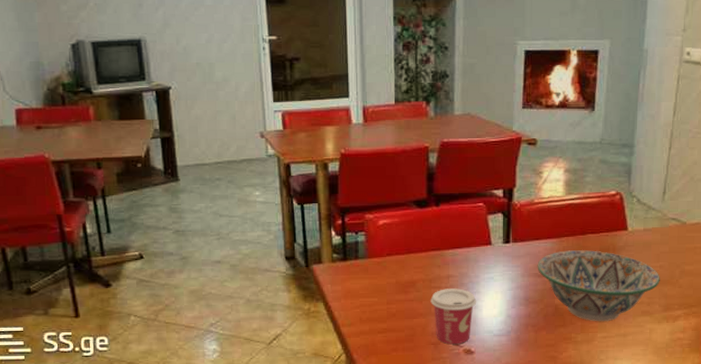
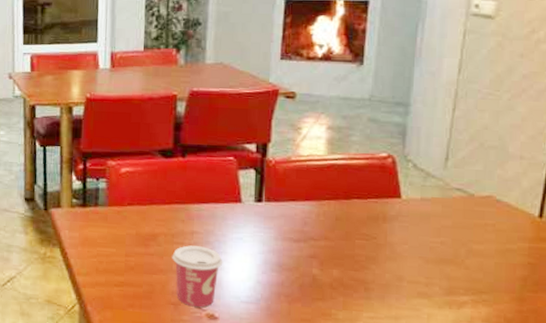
decorative bowl: present [537,250,660,322] -> none [292,215,441,300]

